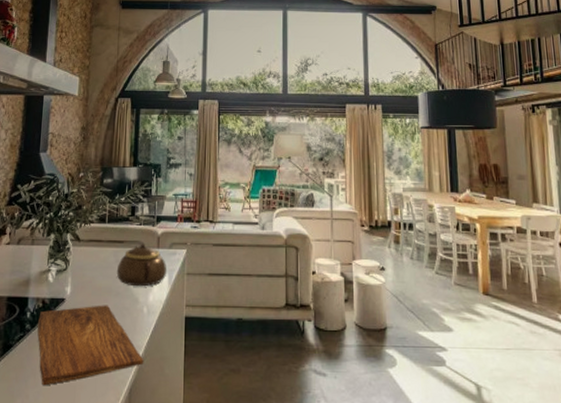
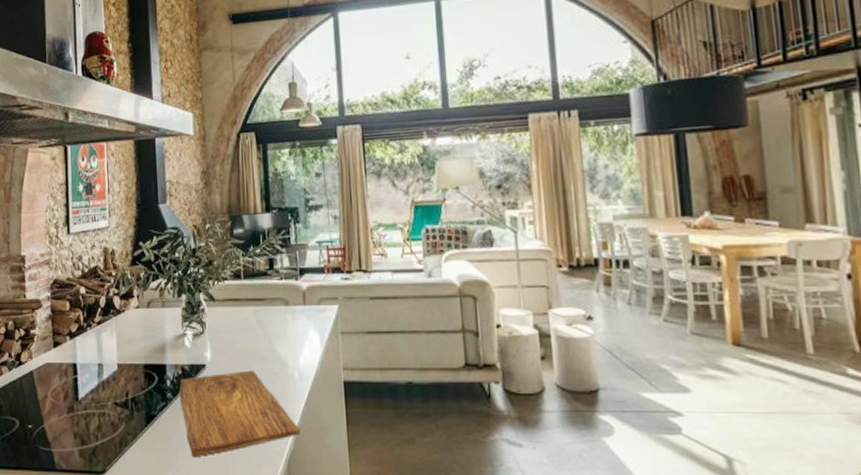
teapot: present [116,244,167,287] -> none [259,300,318,349]

